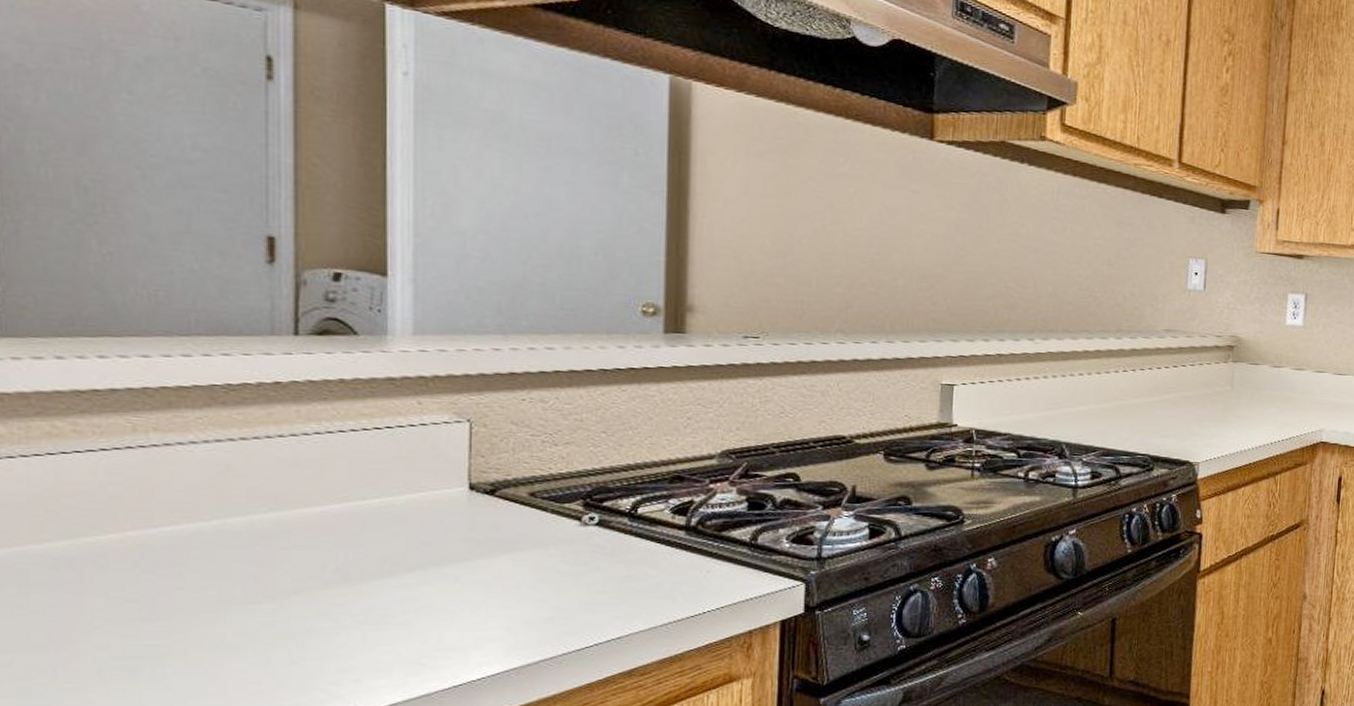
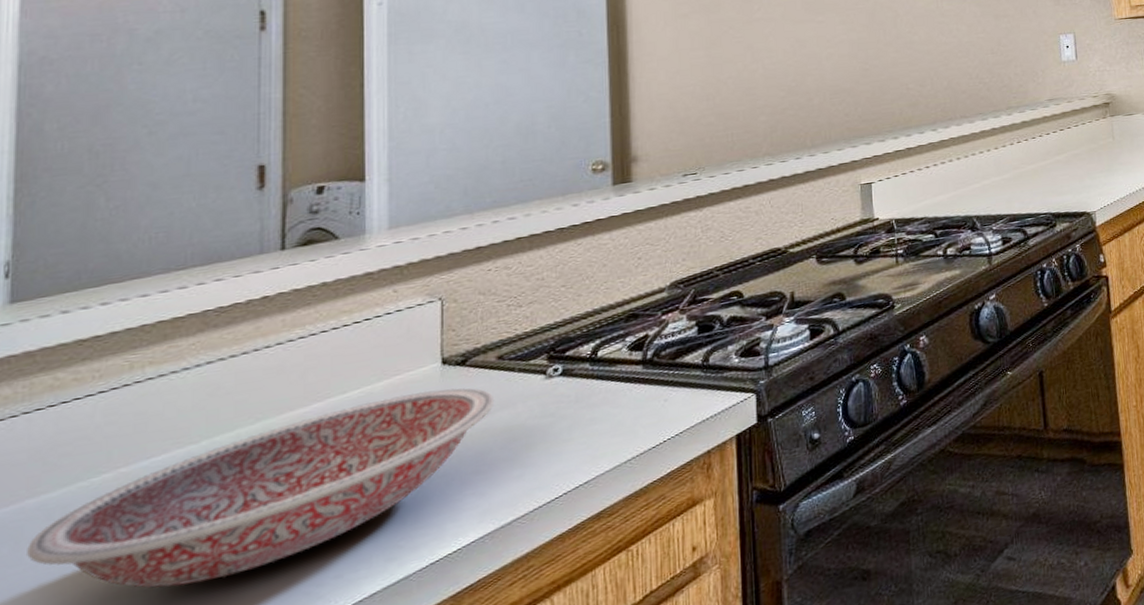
bowl: none [34,513,525,660] -> present [27,388,495,589]

